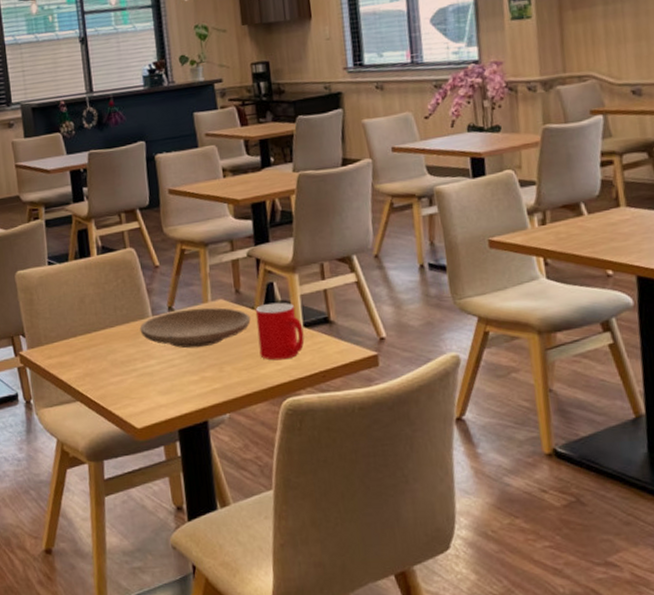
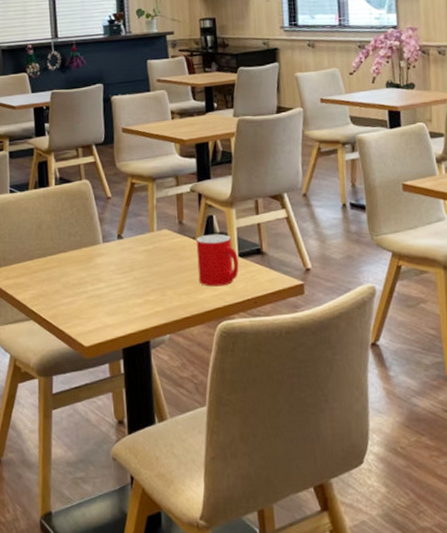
plate: present [139,307,251,349] -> none [91,236,192,274]

